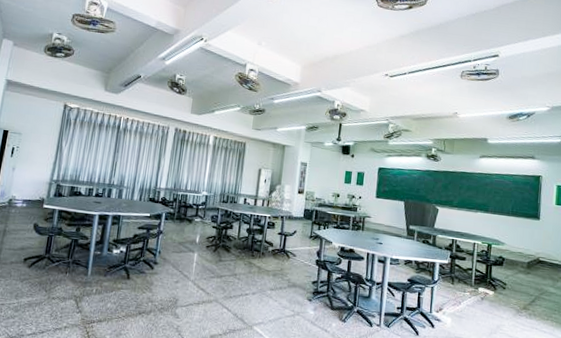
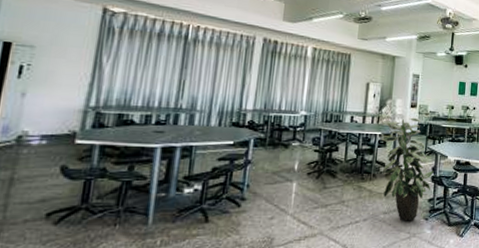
indoor plant: none [270,203,319,300] -> present [381,117,434,221]

